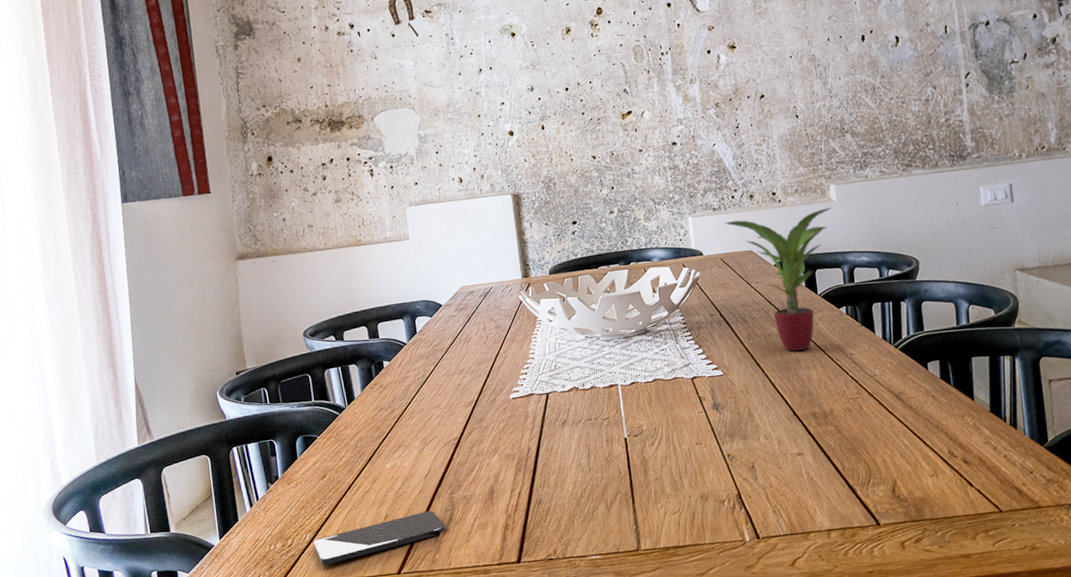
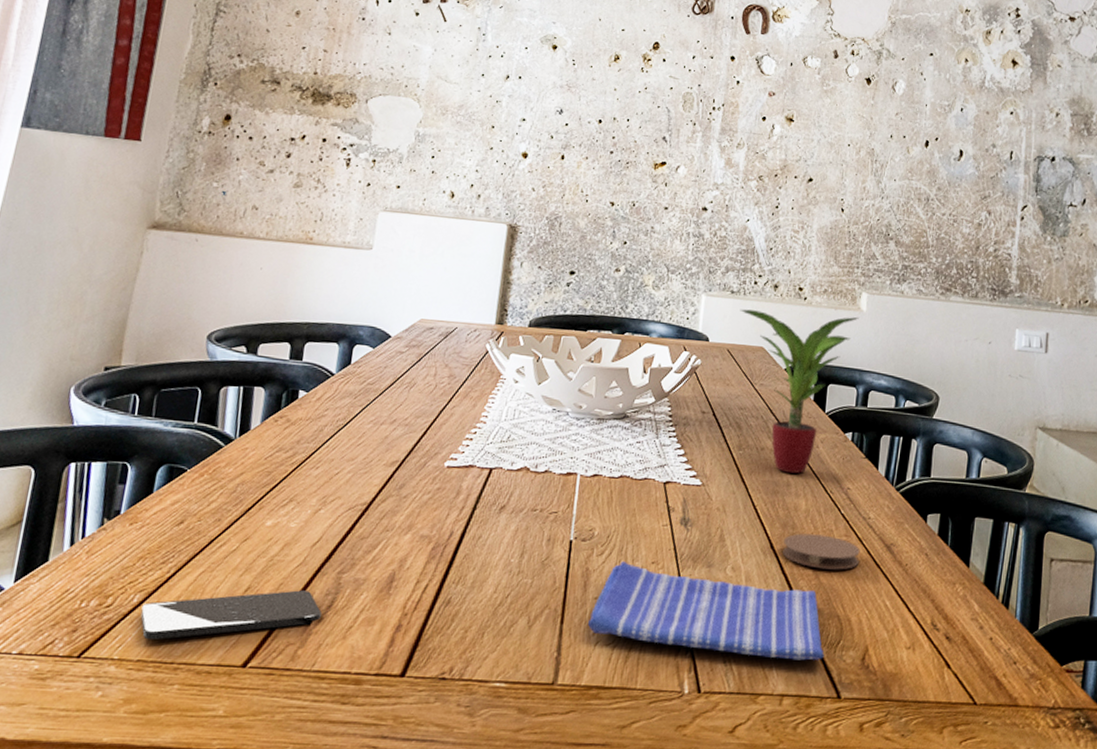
dish towel: none [655,443,859,507] -> present [588,561,824,661]
coaster: none [804,396,874,424] -> present [782,533,860,570]

